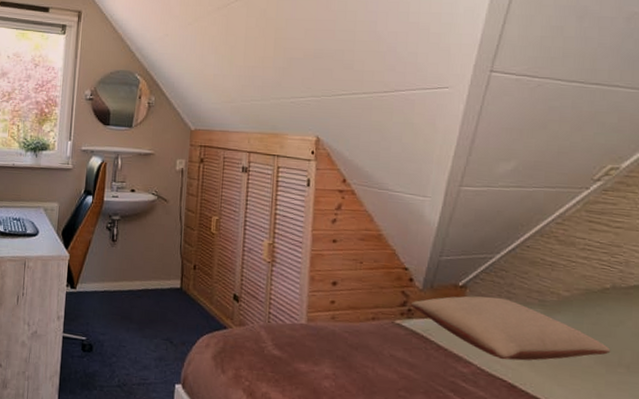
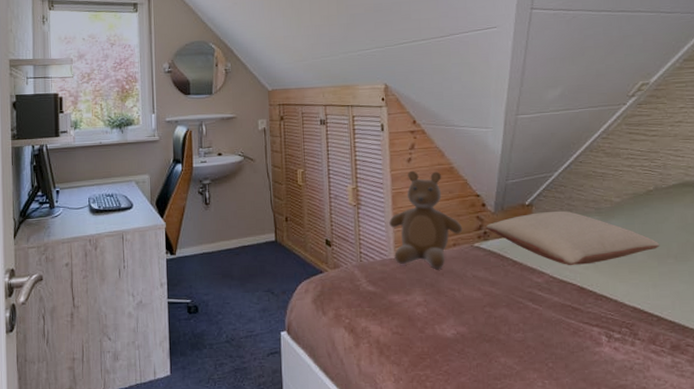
teddy bear: none [304,232,385,342] -> present [389,170,463,269]

